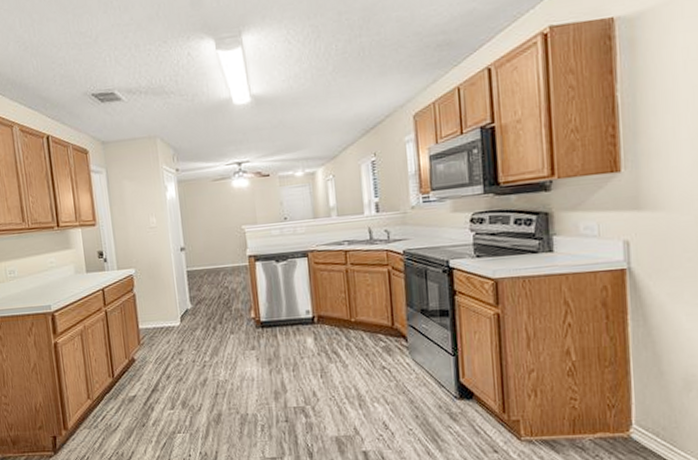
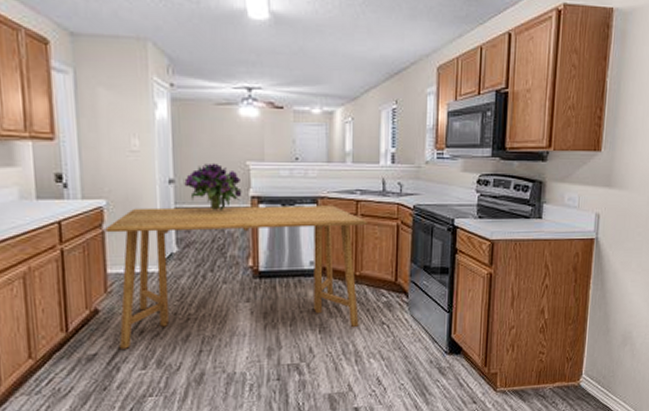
dining table: none [136,257,359,392] -> present [105,205,369,349]
bouquet: none [192,230,241,271] -> present [184,163,242,211]

